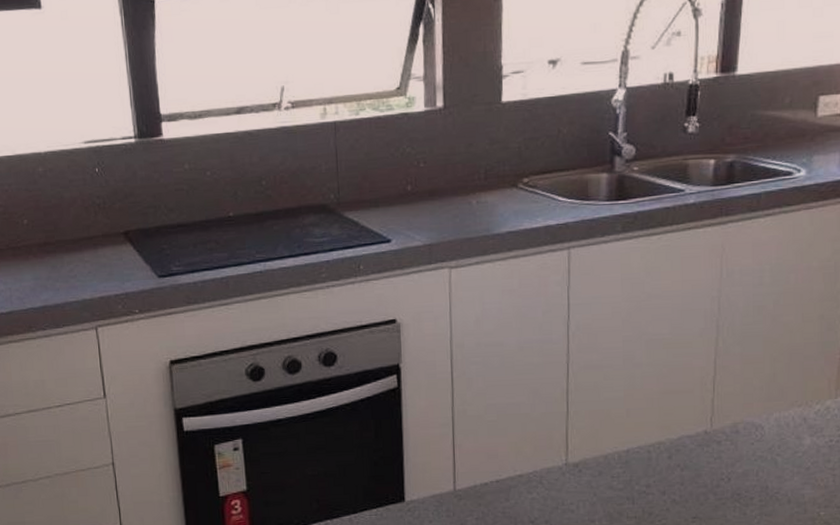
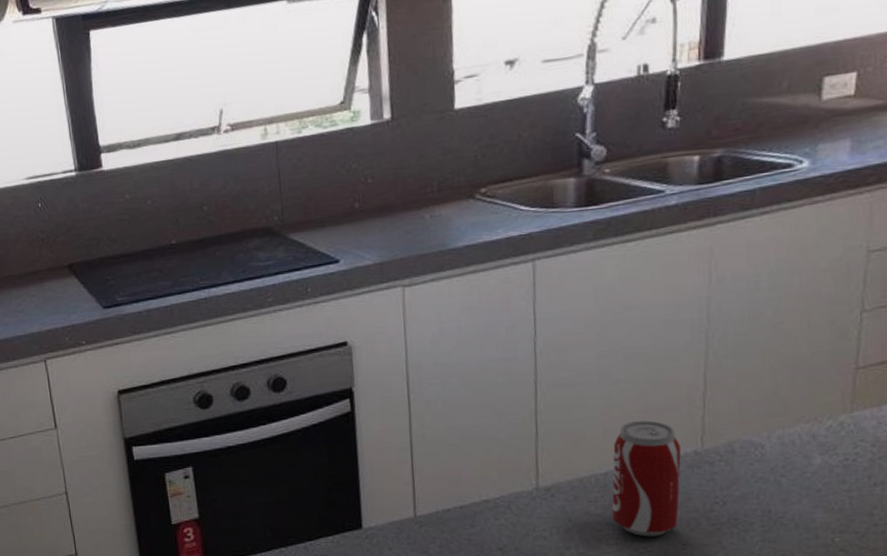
beverage can: none [632,402,693,511] -> present [612,420,681,537]

